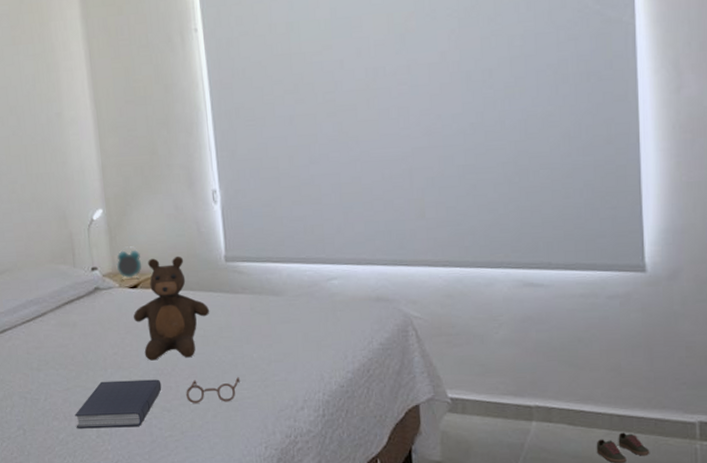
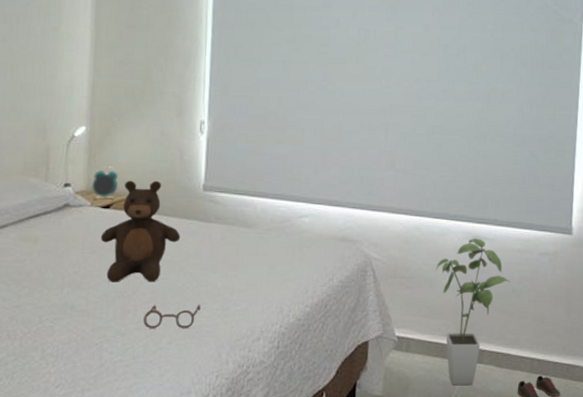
book: present [75,379,162,428] -> none [19,300,120,349]
house plant: none [485,285,575,447] -> present [436,238,510,386]

